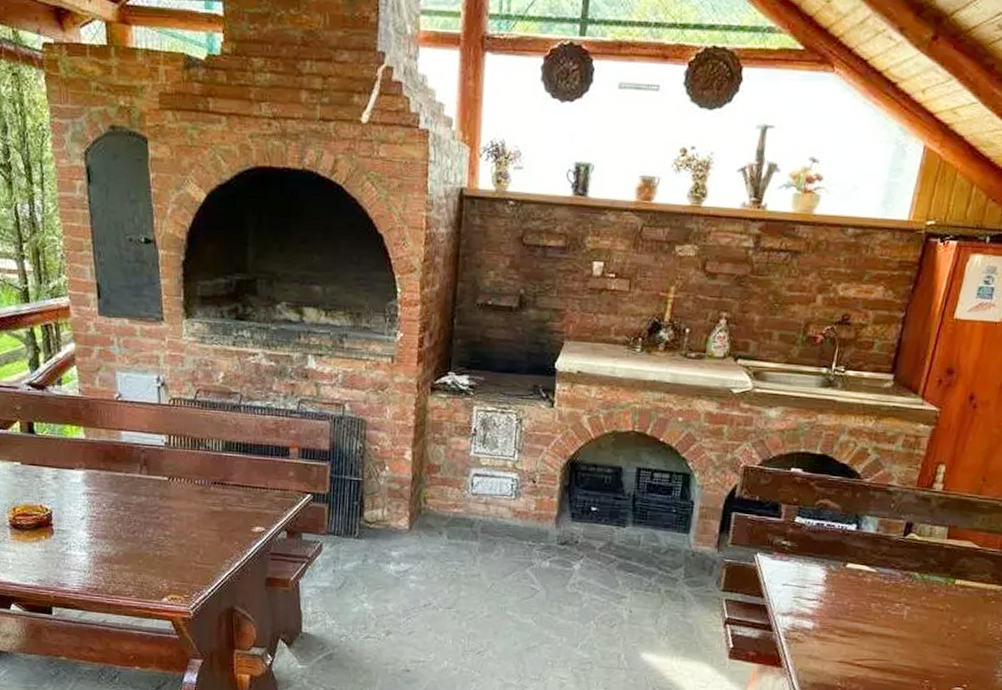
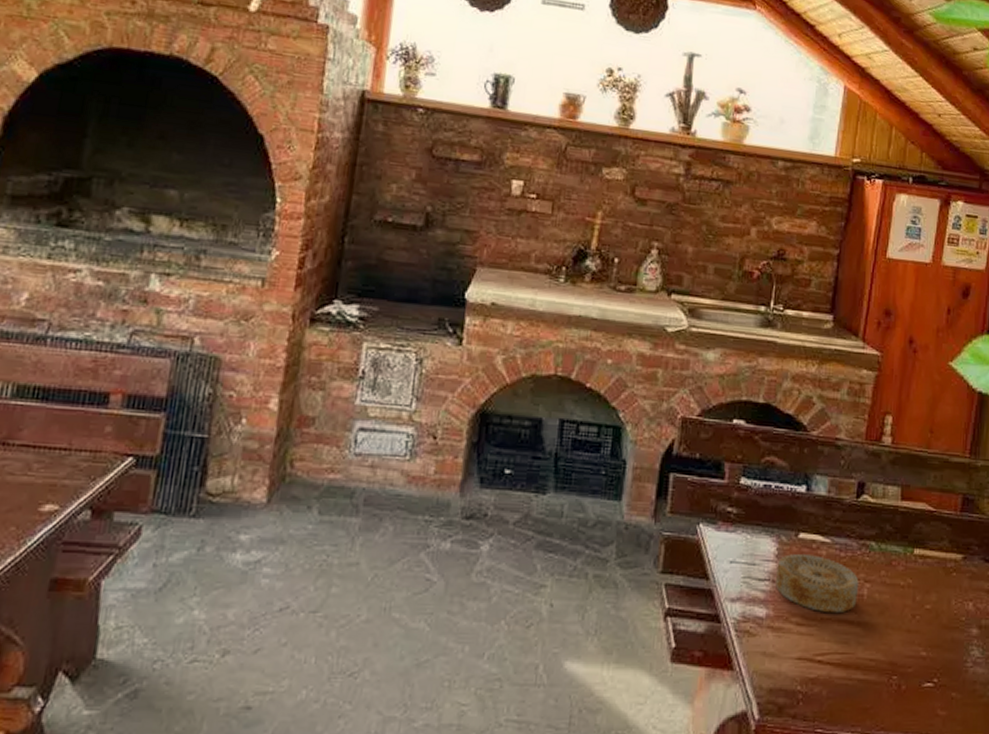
ashtray: none [823,580,900,628] -> present [776,554,859,612]

